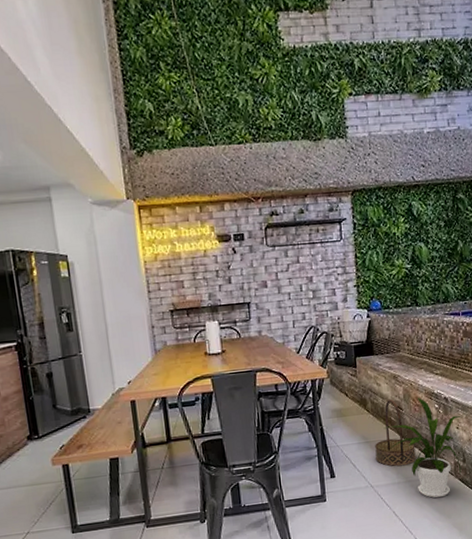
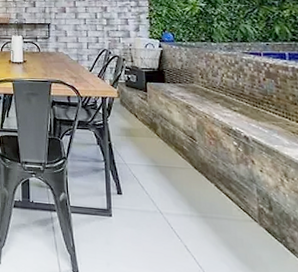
basket: present [375,399,416,467] -> none [165,127,211,199]
house plant: present [383,398,462,498] -> none [175,132,268,244]

